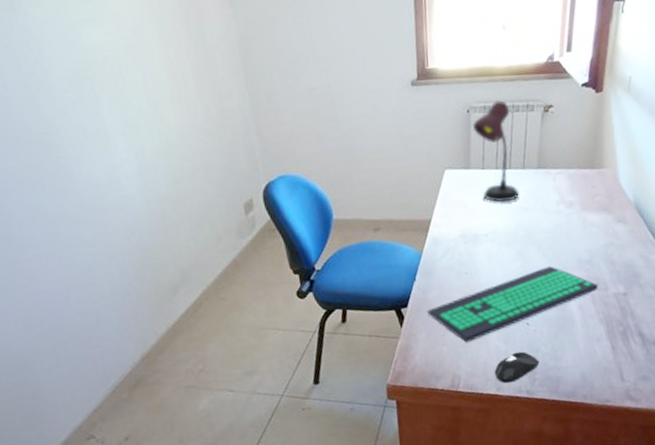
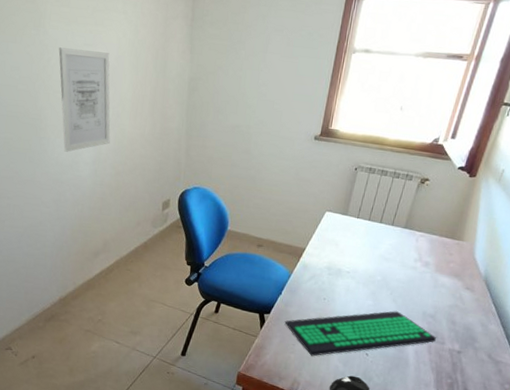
wall art: none [50,26,155,169] -> present [58,47,110,152]
desk lamp: present [473,100,519,203] -> none [353,165,392,250]

